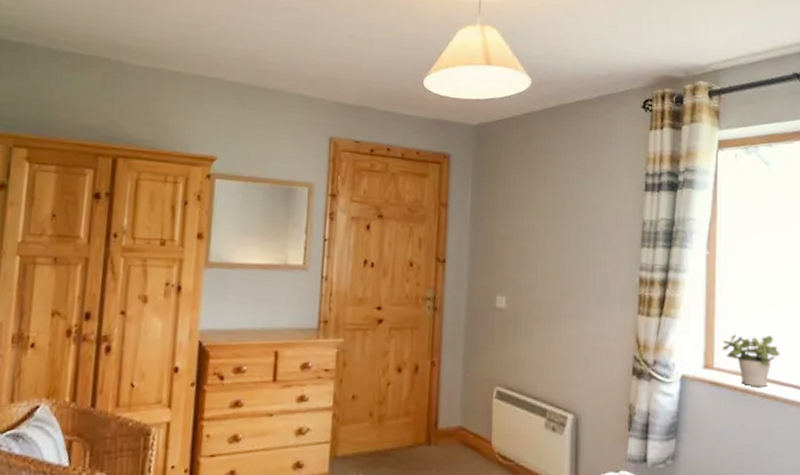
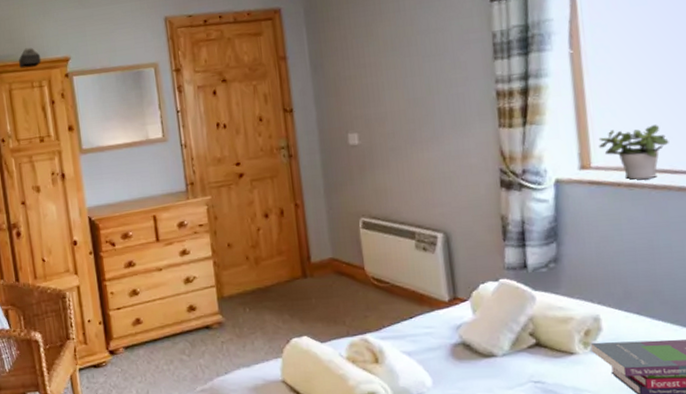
decorative box: none [155,136,183,160] -> present [19,47,42,69]

